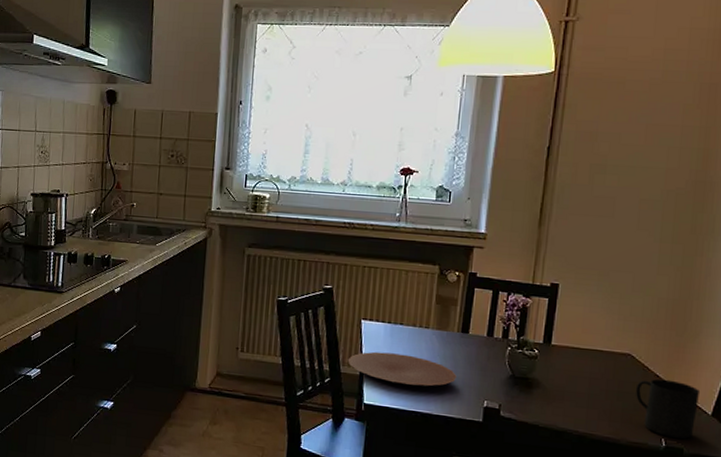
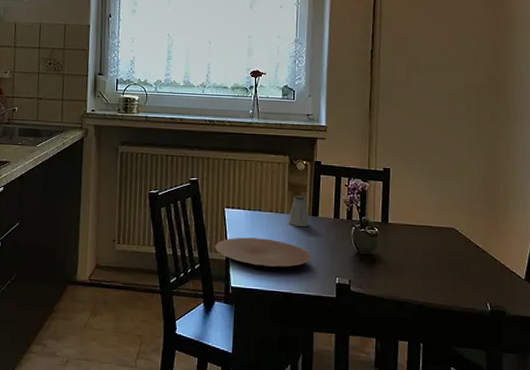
saltshaker: none [433,309,458,345] -> present [289,195,310,227]
mug: present [636,378,701,439] -> none [462,249,514,302]

